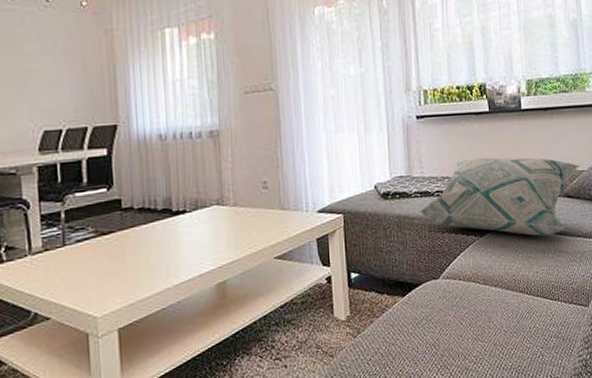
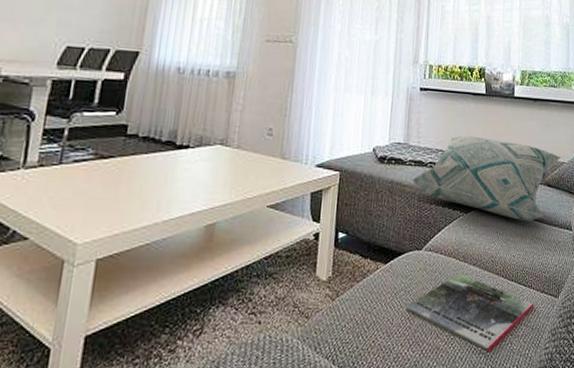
magazine: none [430,296,564,366] -> present [406,273,534,352]

